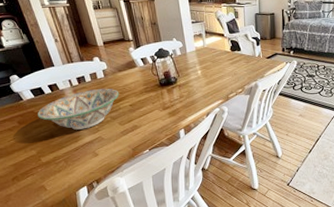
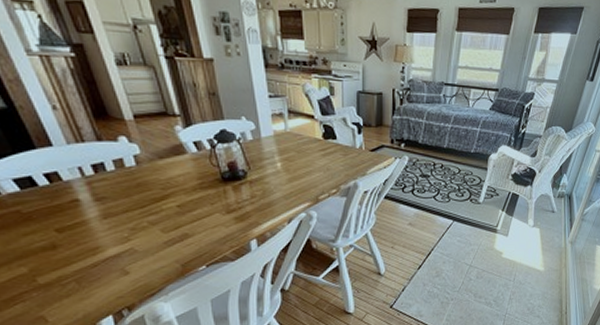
decorative bowl: present [38,88,119,130] -> none [28,181,161,238]

